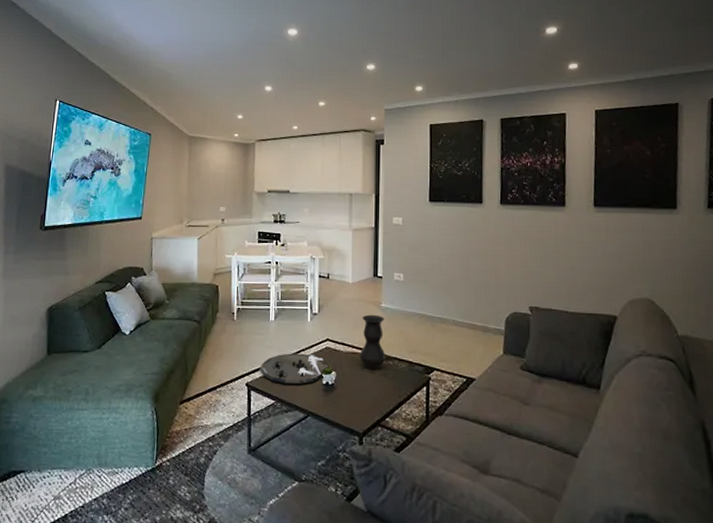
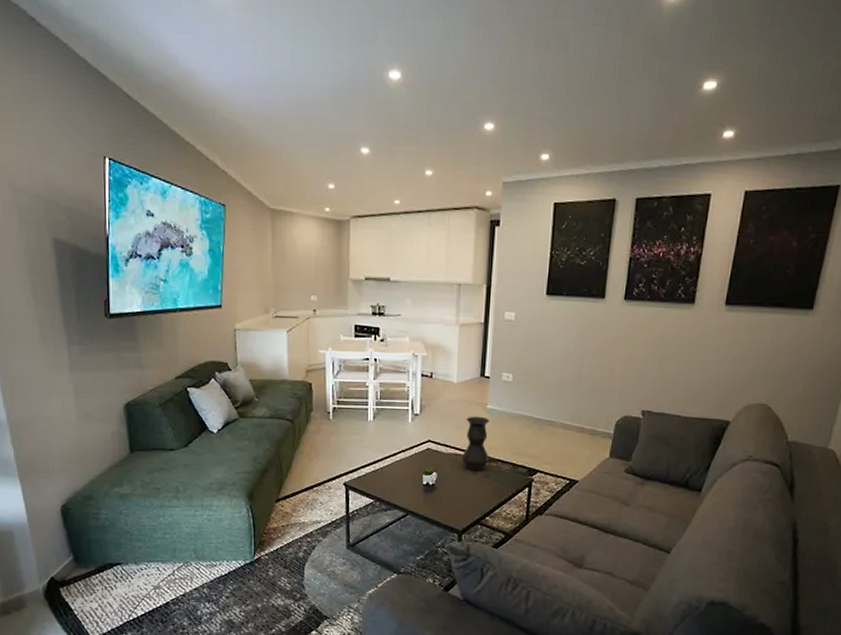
decorative tray: present [260,353,329,386] -> none [358,453,430,486]

